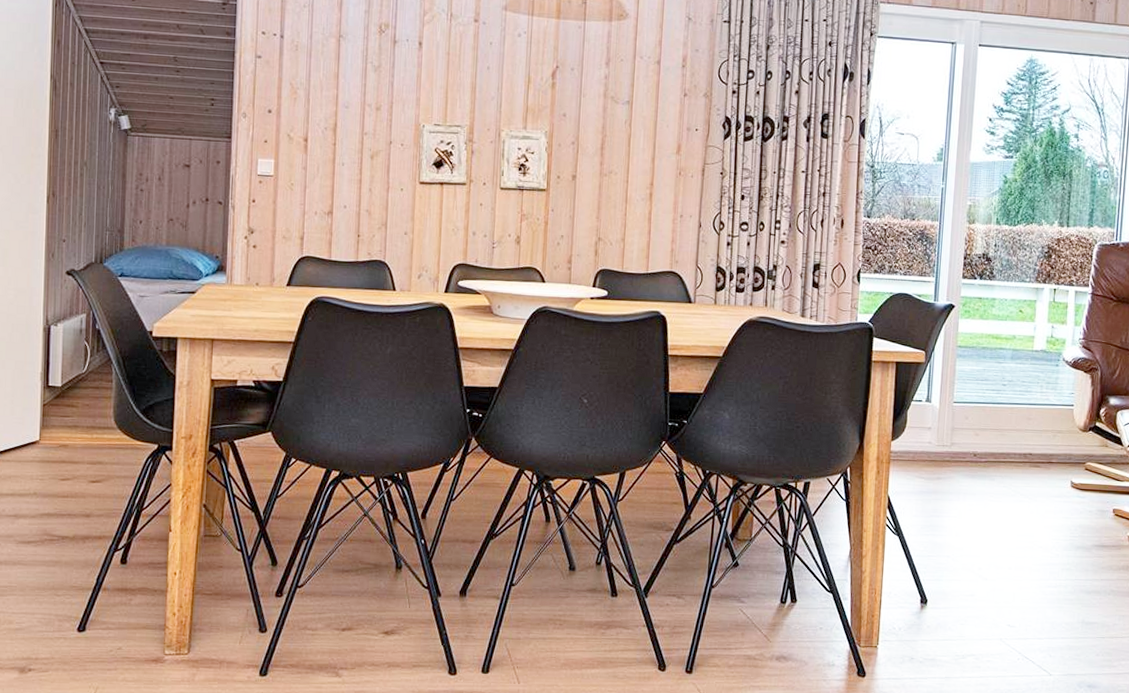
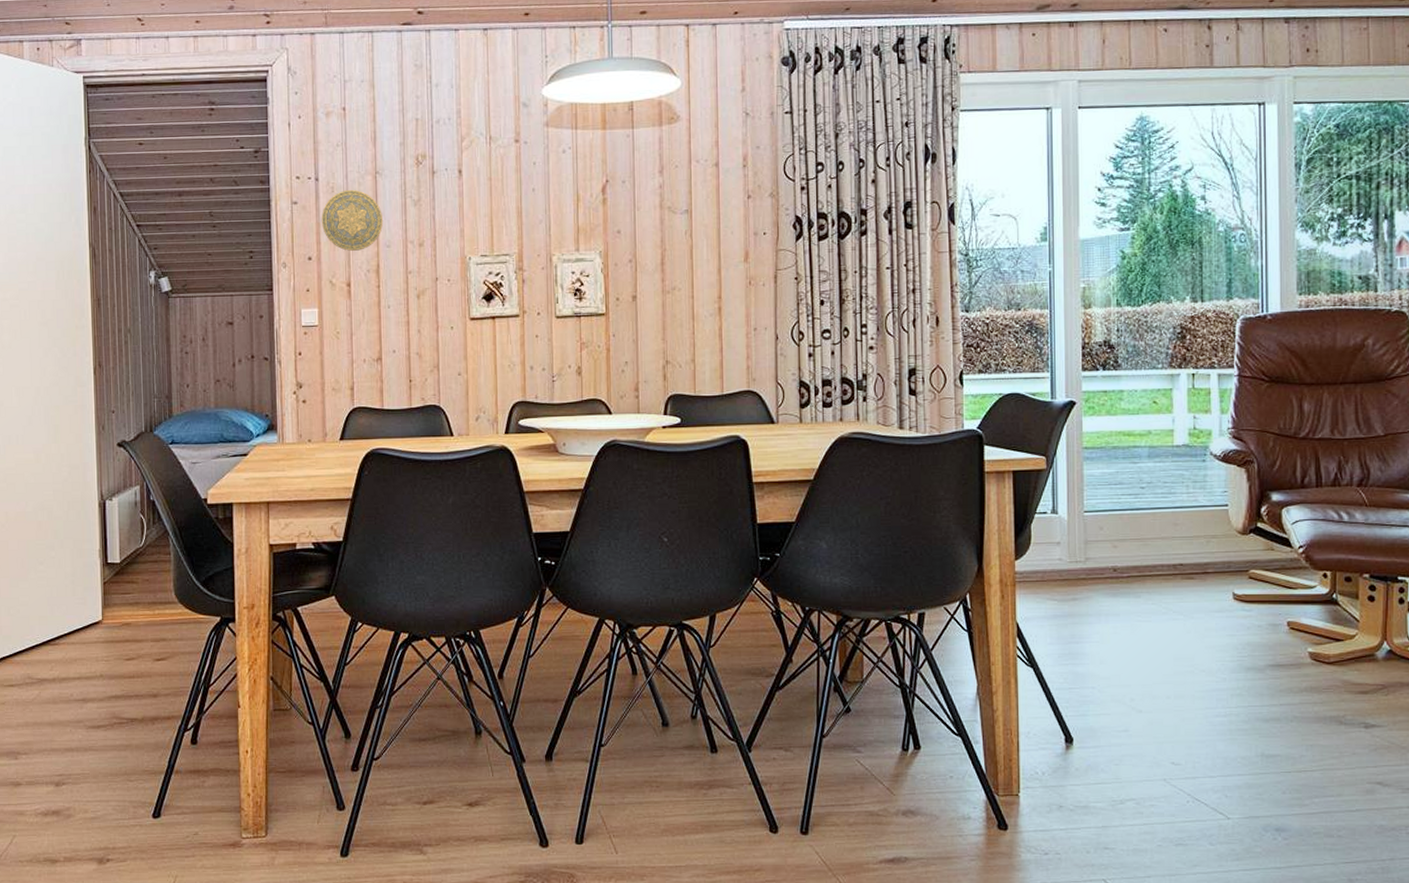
decorative plate: none [283,49,344,109] -> present [321,189,384,251]

